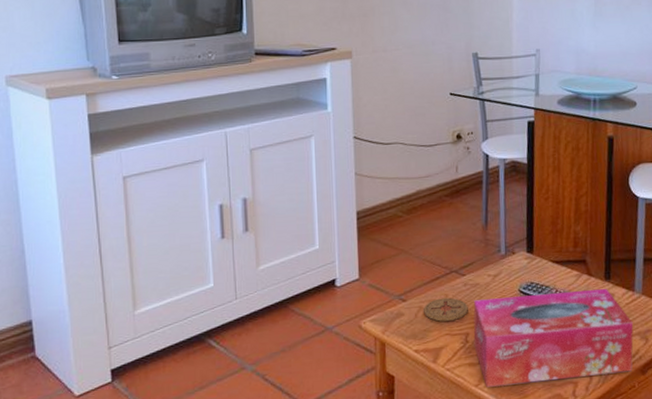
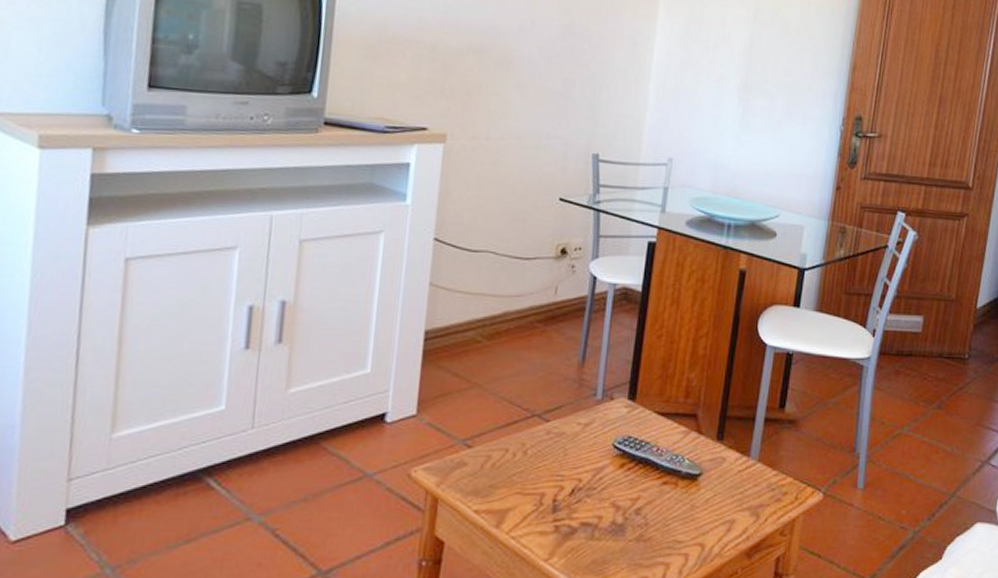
coaster: present [424,297,468,322] -> none [492,447,548,476]
tissue box: present [473,289,634,387] -> none [549,451,744,563]

